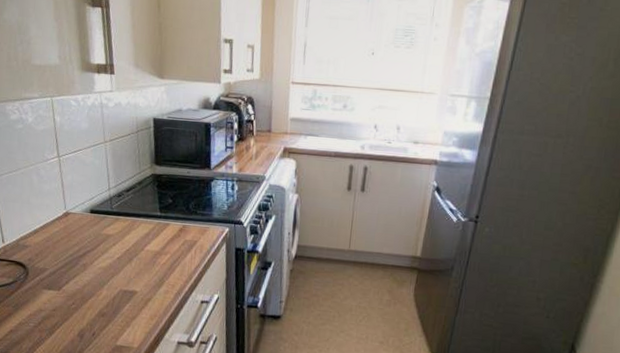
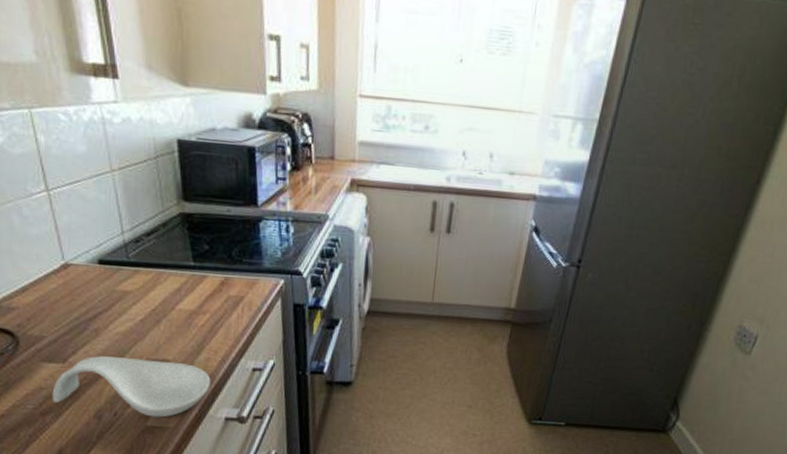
spoon rest: none [48,285,168,339] -> present [52,356,211,418]

